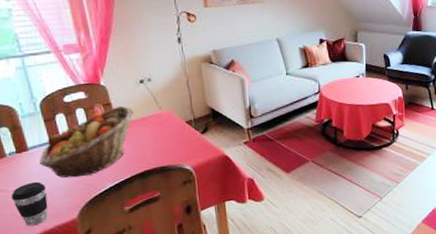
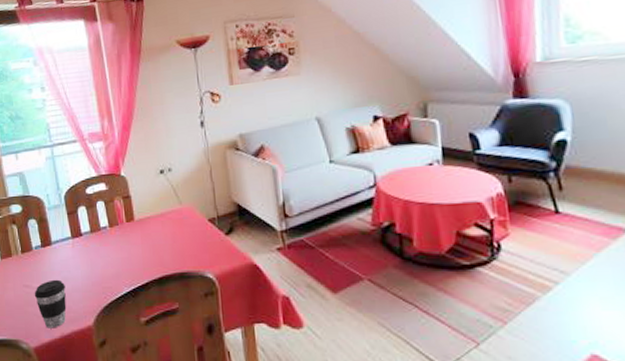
fruit basket: present [39,105,134,178] -> none [61,199,154,278]

